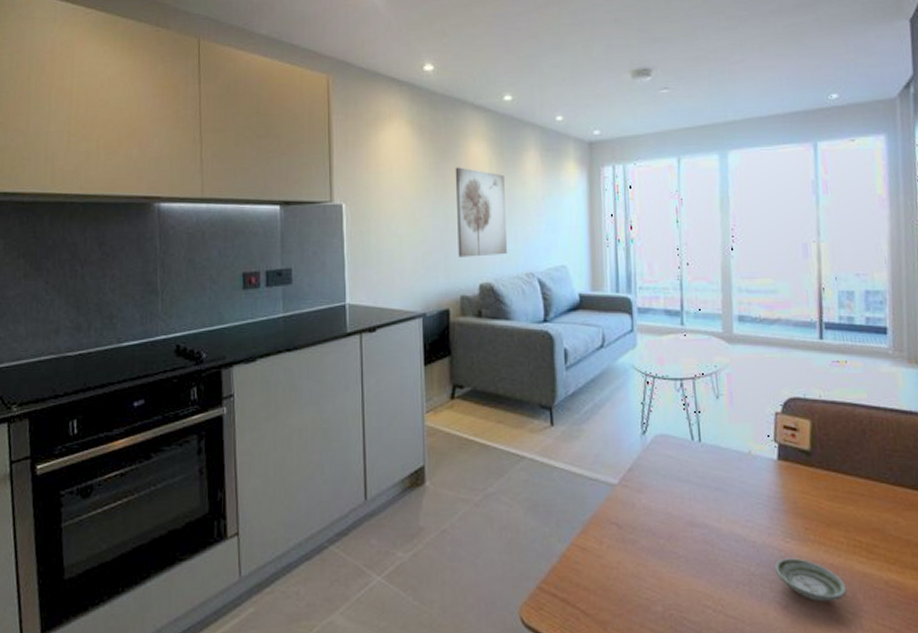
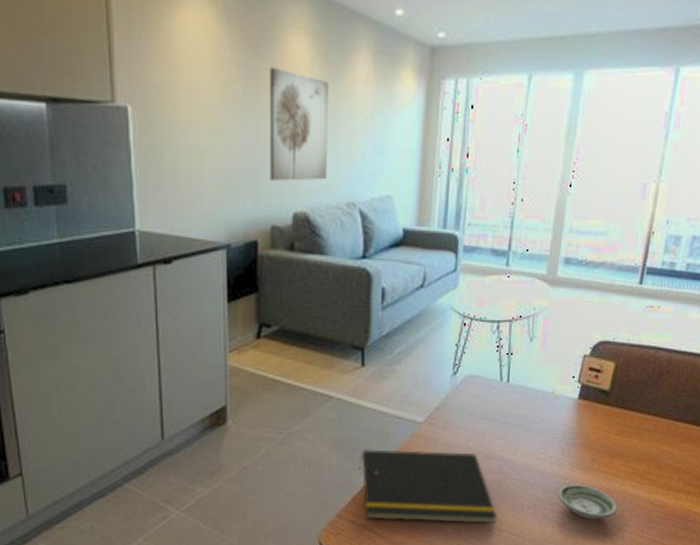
notepad: none [555,513,710,604] -> present [358,449,497,524]

